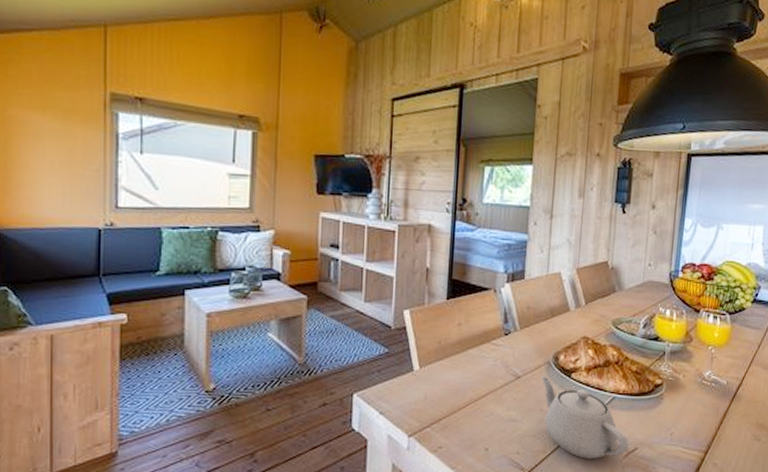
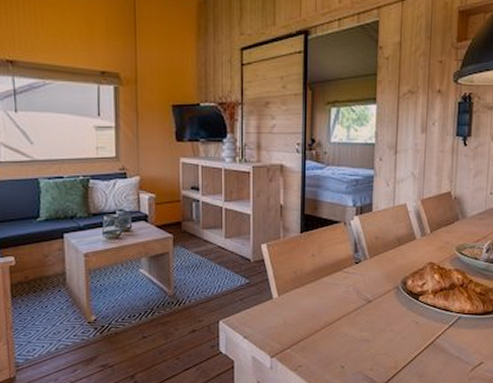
teapot: present [541,376,629,459] -> none [391,300,475,373]

